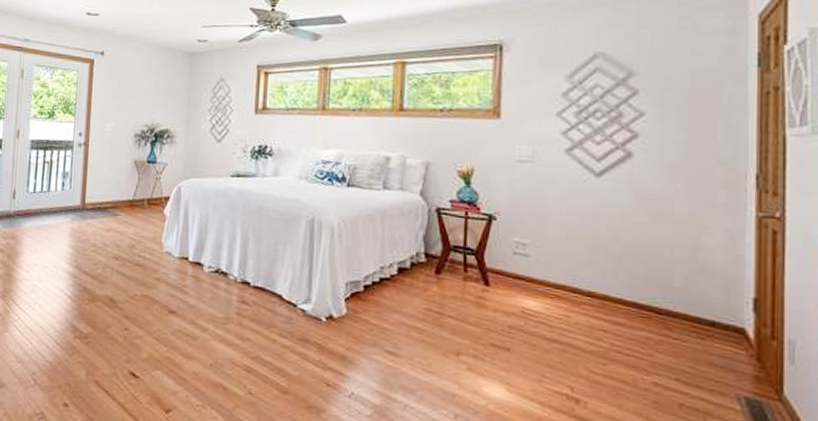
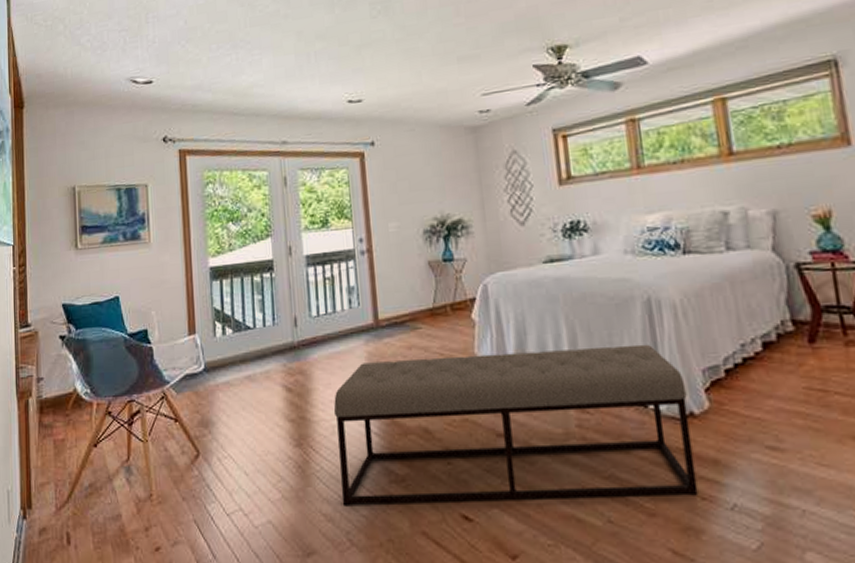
bench: none [32,237,330,382] -> present [333,344,698,506]

